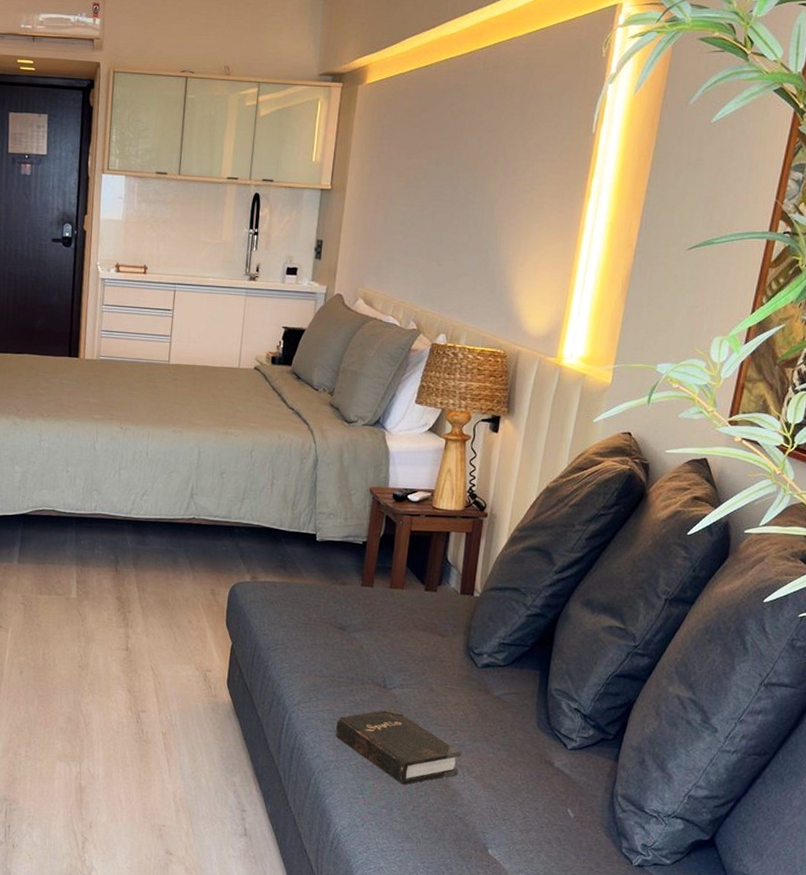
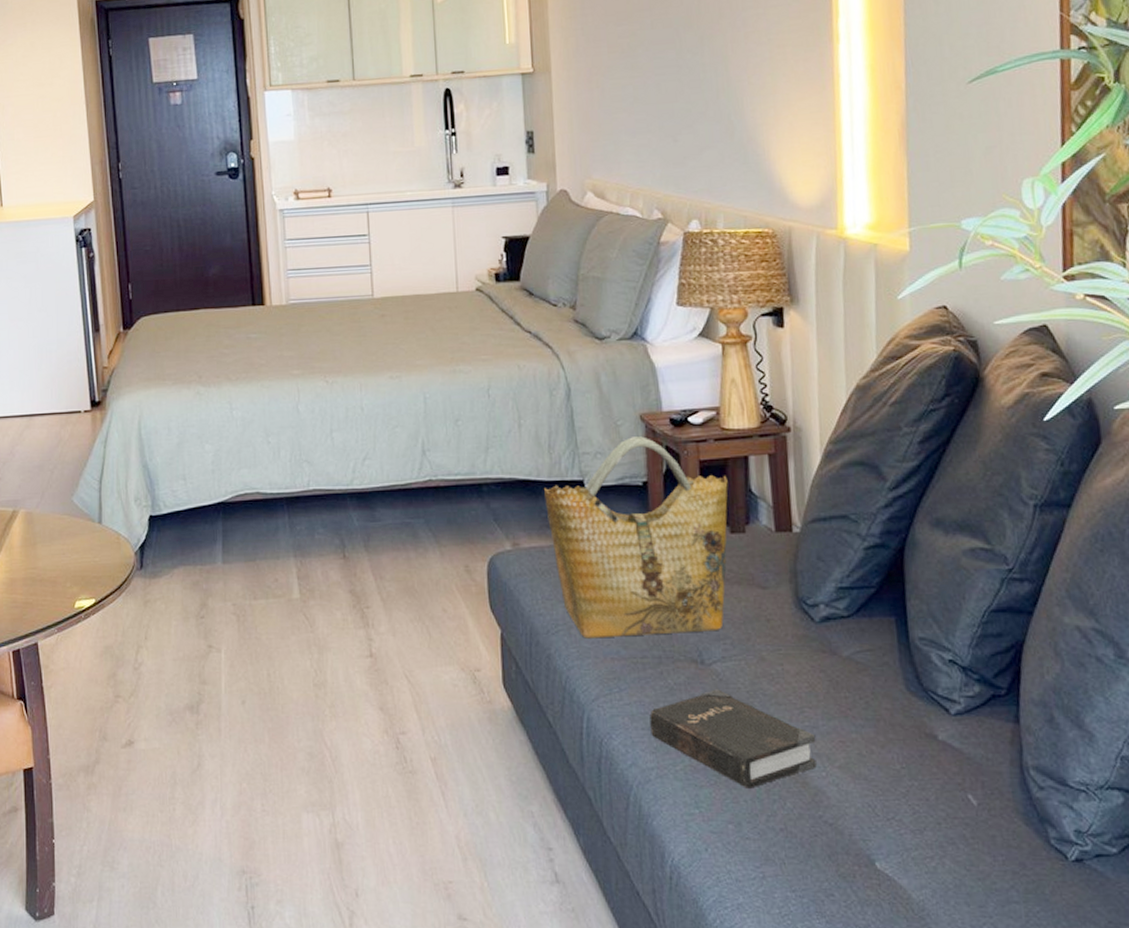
grocery bag: none [282,505,431,664] -> present [543,436,728,639]

